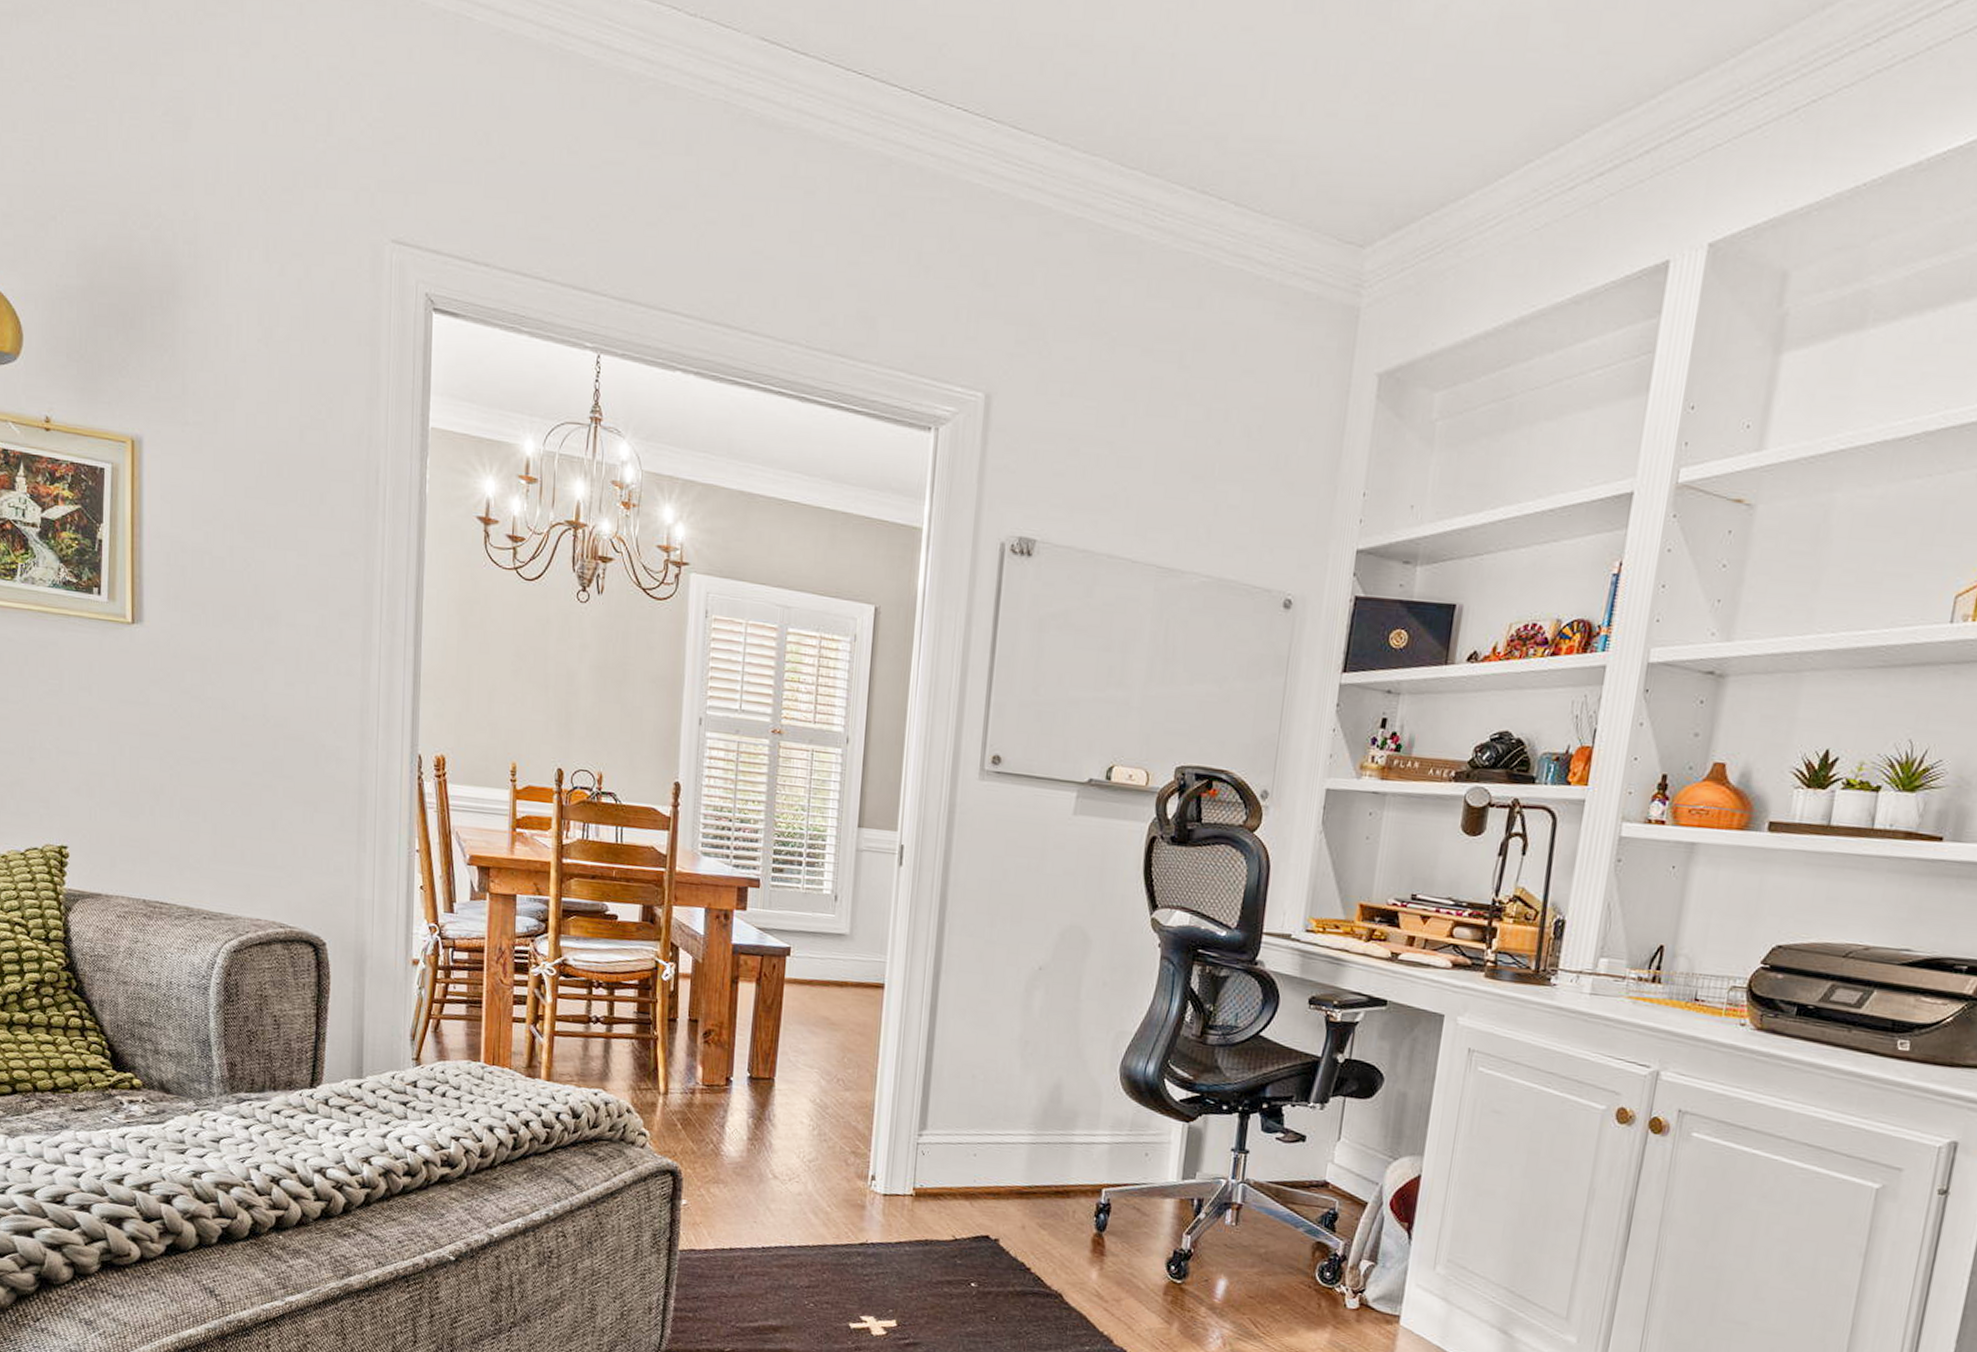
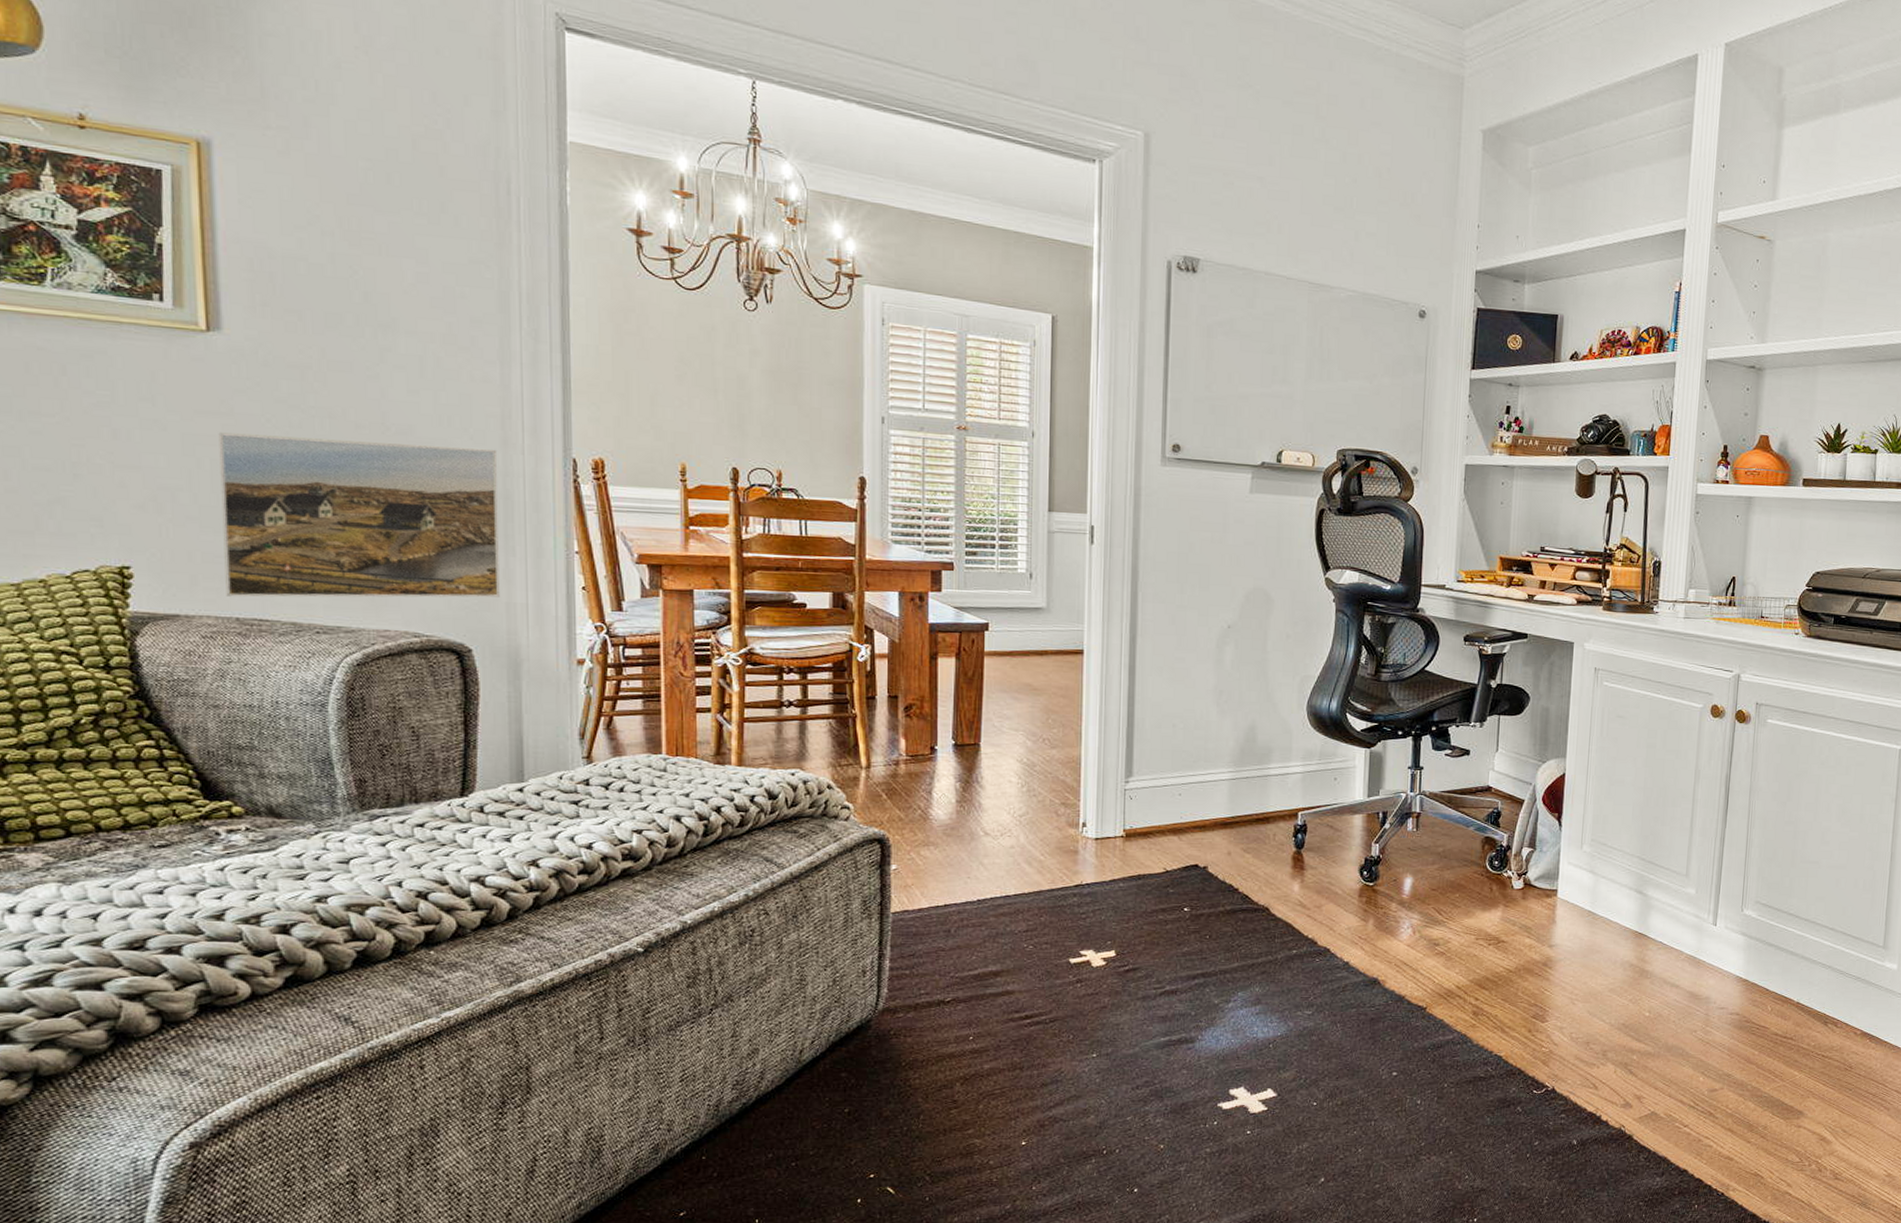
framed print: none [137,721,354,893] -> present [218,432,500,598]

